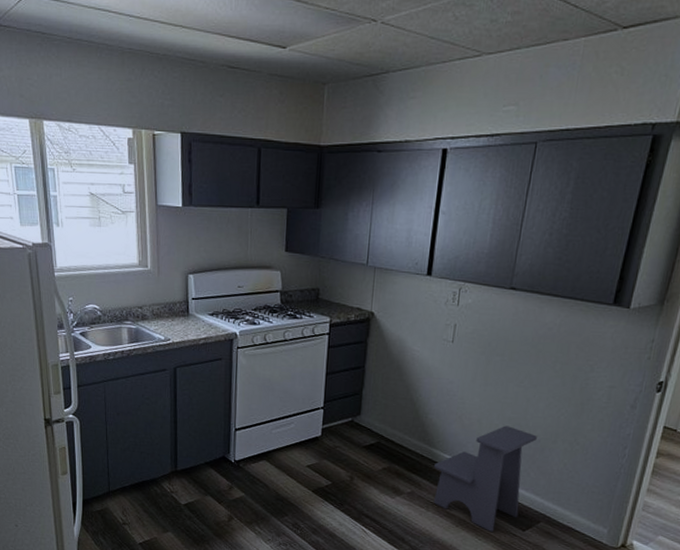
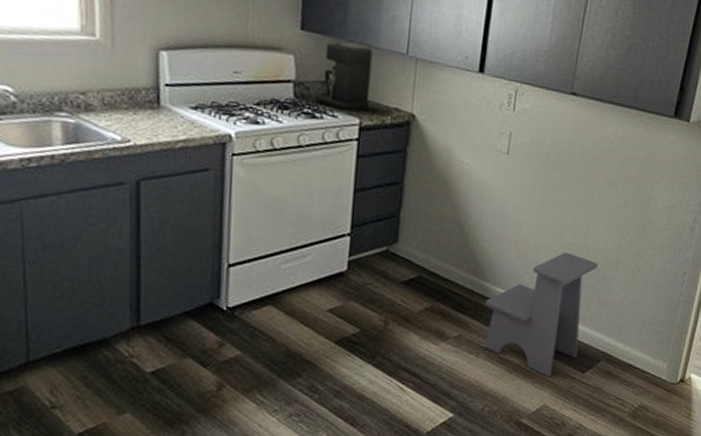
coffee maker: none [296,259,340,311] -> present [315,42,373,110]

